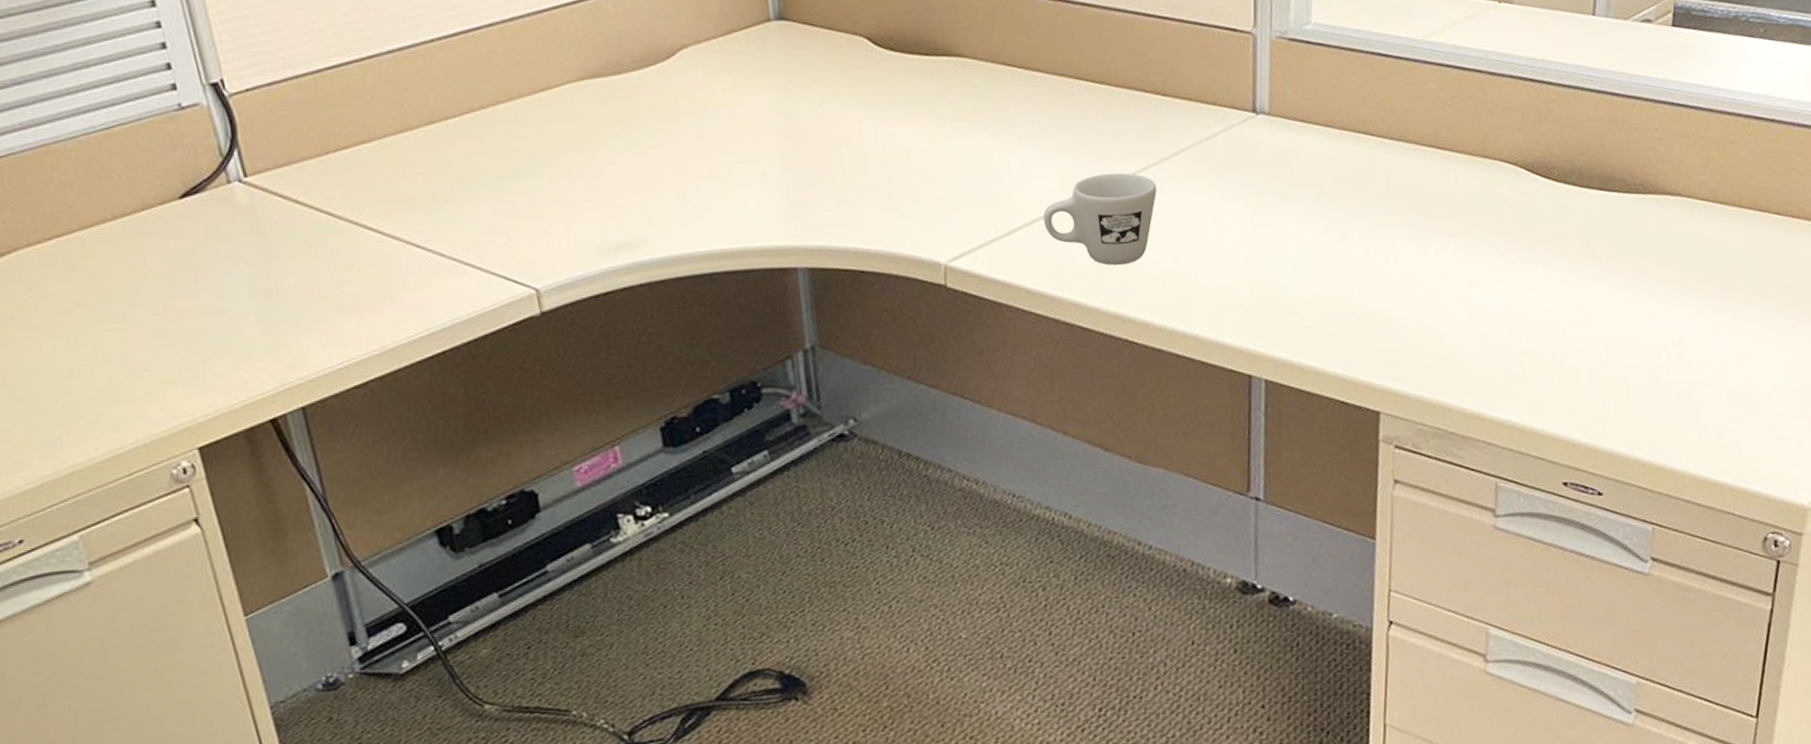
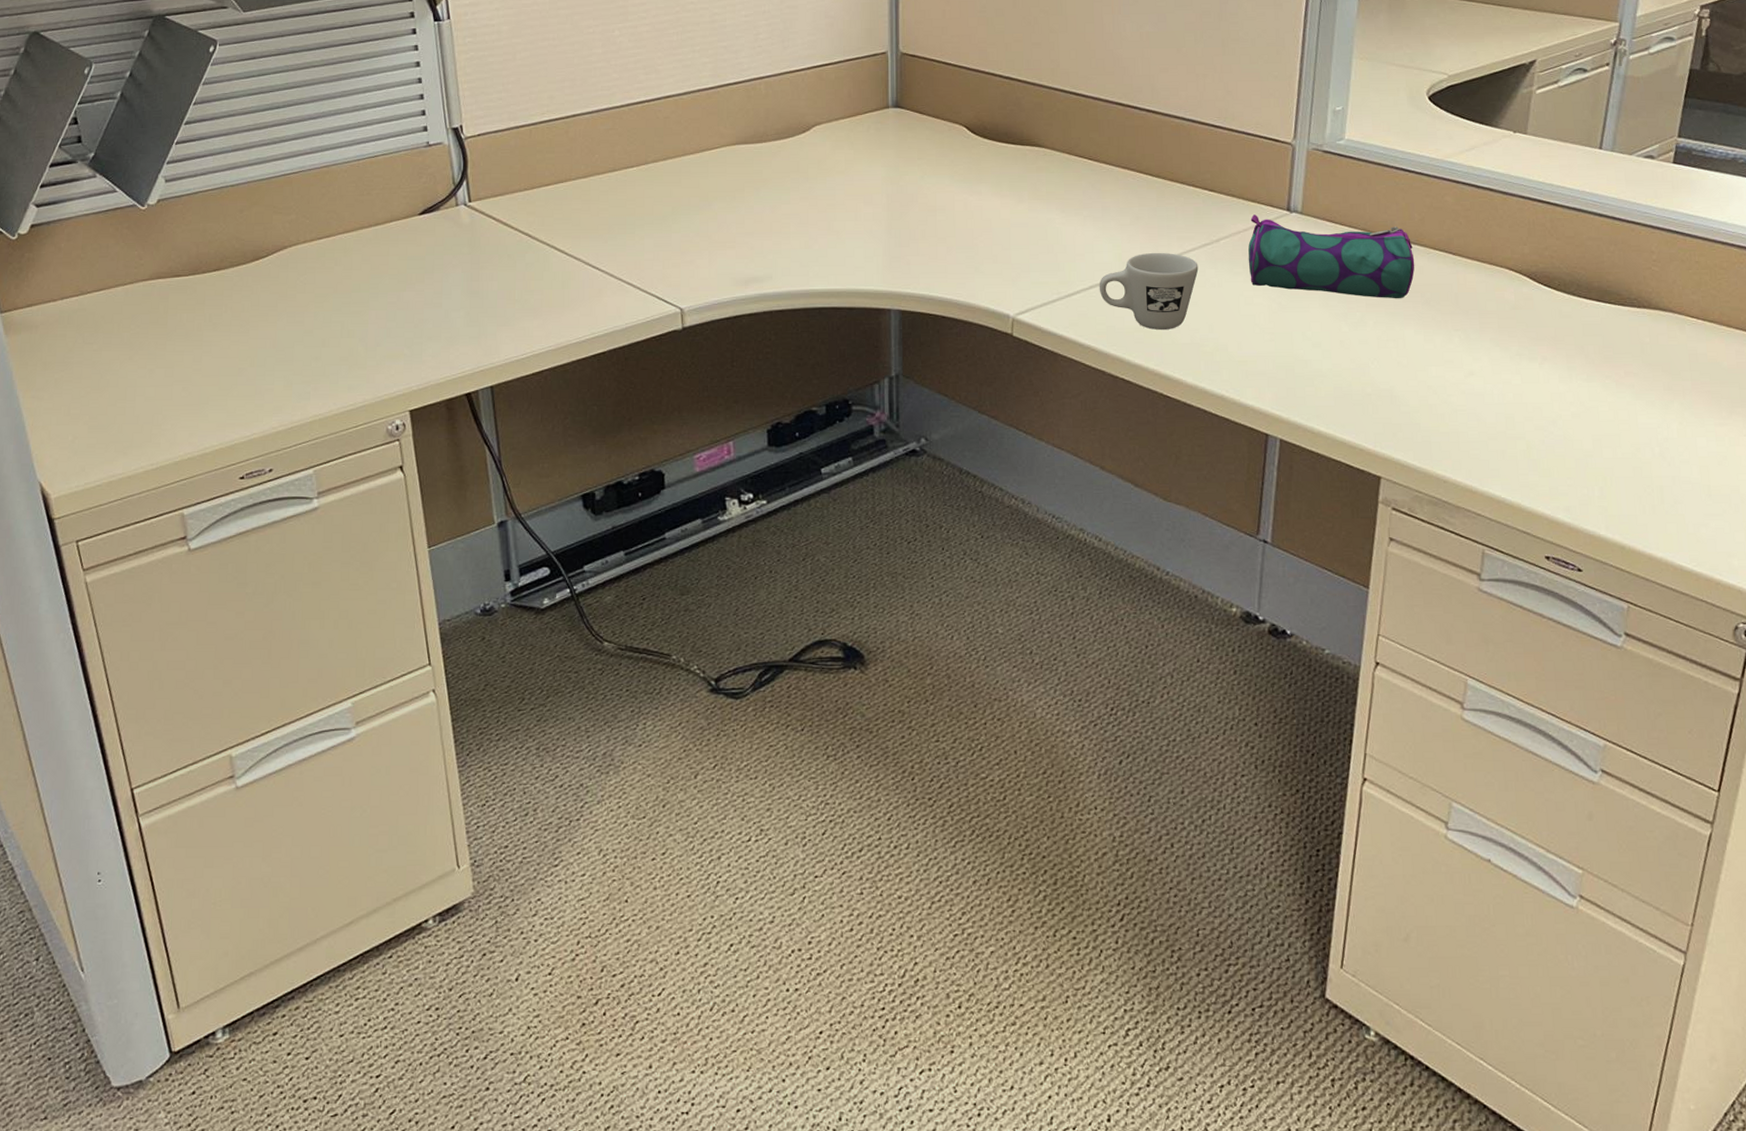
pencil case: none [1211,119,1401,207] -> present [1248,214,1415,299]

